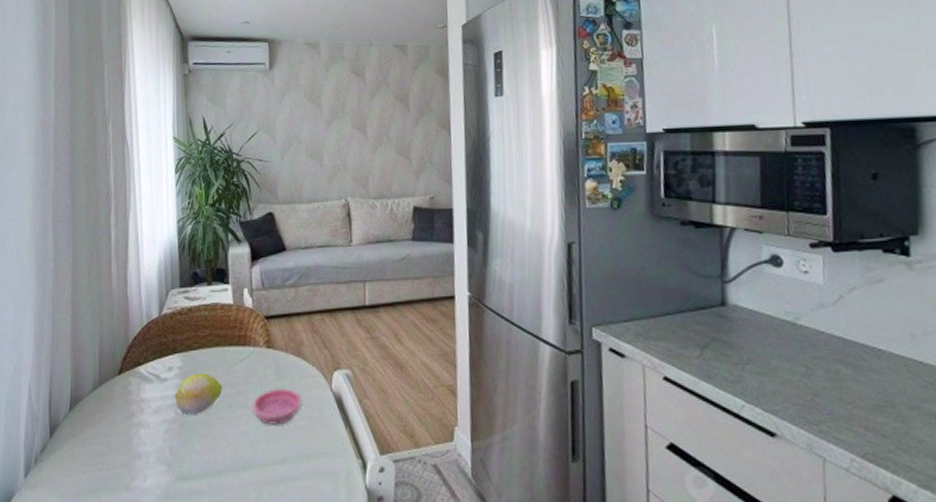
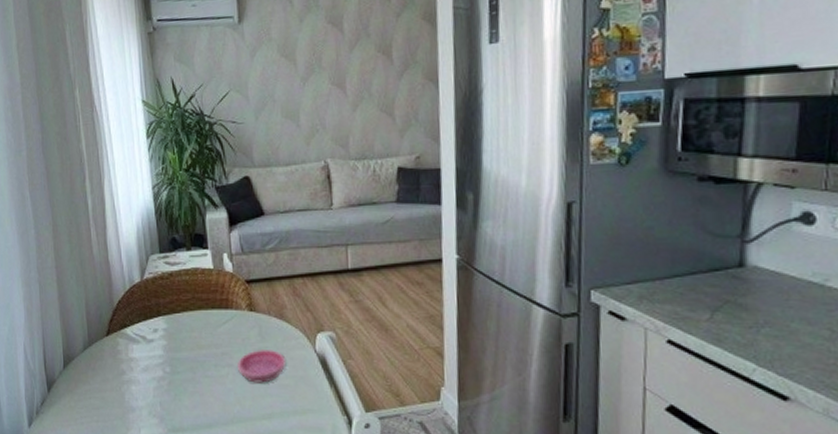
fruit: present [174,373,223,414] -> none [161,334,208,373]

